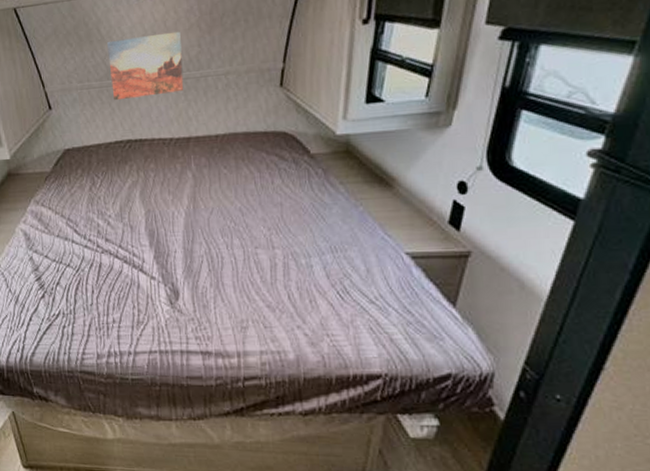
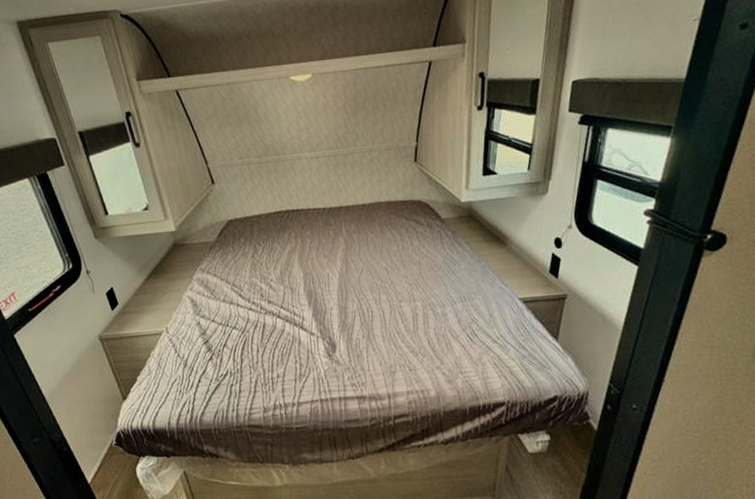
wall art: present [106,31,184,101] -> none [263,113,334,175]

